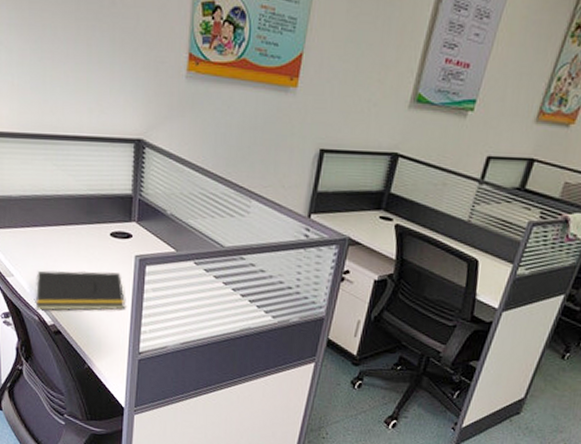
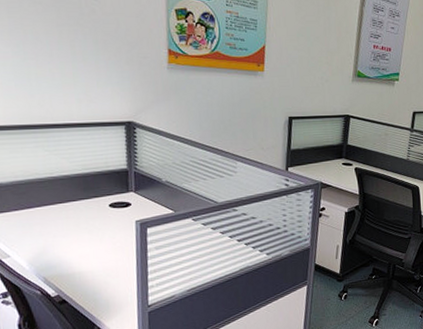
notepad: present [36,270,125,311] -> none [35,238,130,285]

